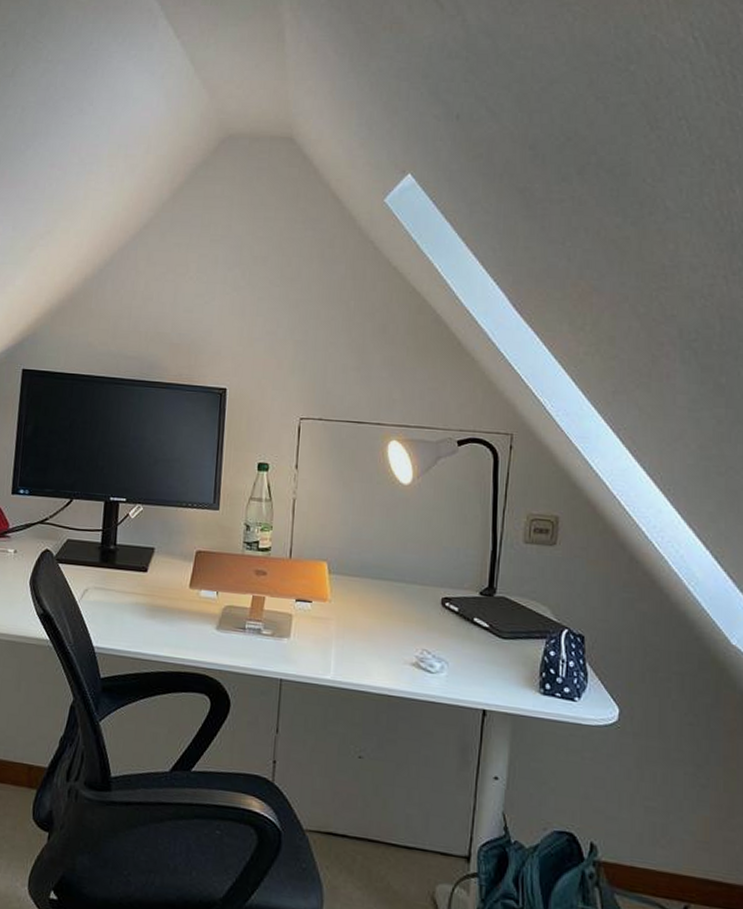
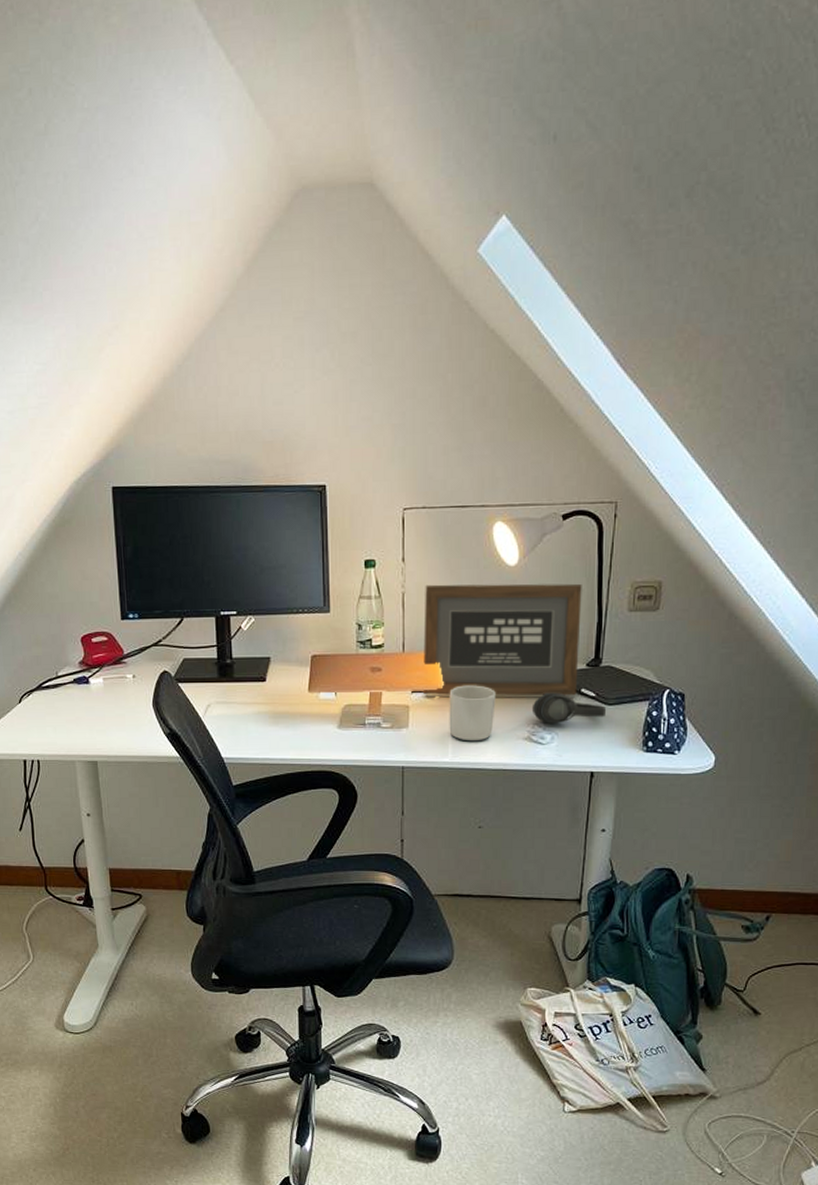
picture frame: none [307,493,476,625] -> present [422,583,582,696]
mug: none [332,599,384,662] -> present [449,685,496,742]
headphones: none [420,617,500,653] -> present [531,692,606,725]

